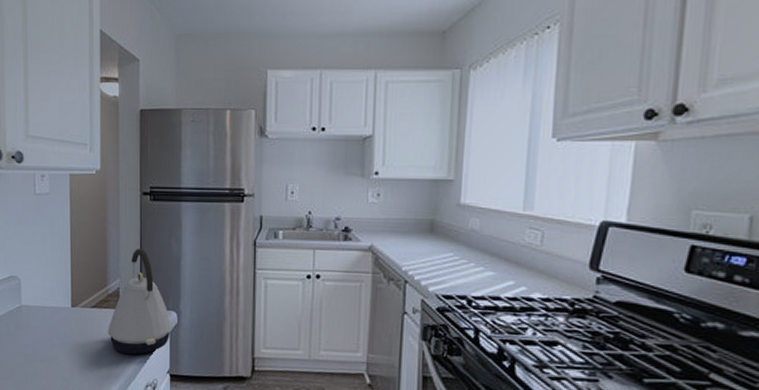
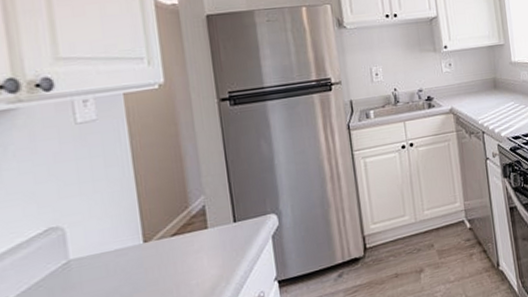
kettle: present [108,249,172,354] -> none [195,157,274,276]

